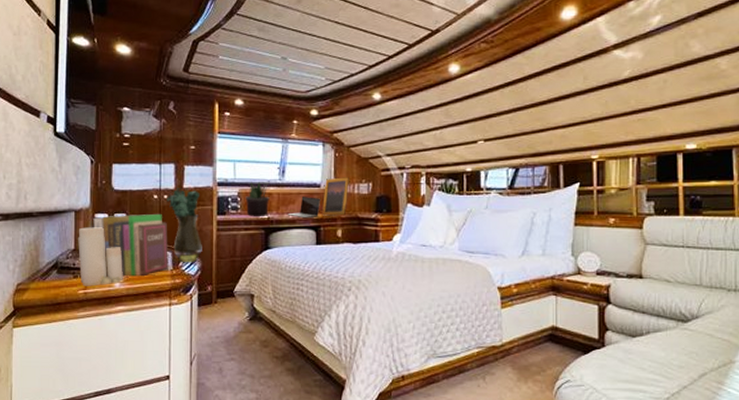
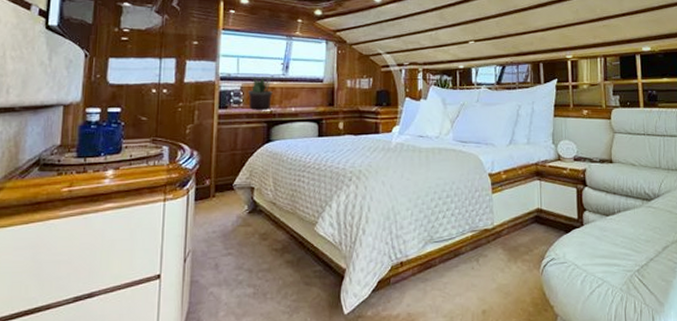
candle: present [78,221,123,286] -> none [65,116,115,184]
books: present [93,213,168,277] -> none [83,107,165,173]
vase: present [167,185,202,262] -> none [166,80,202,156]
laptop: present [287,197,320,219] -> none [290,91,323,112]
picture frame: present [321,177,349,216] -> none [324,73,351,109]

